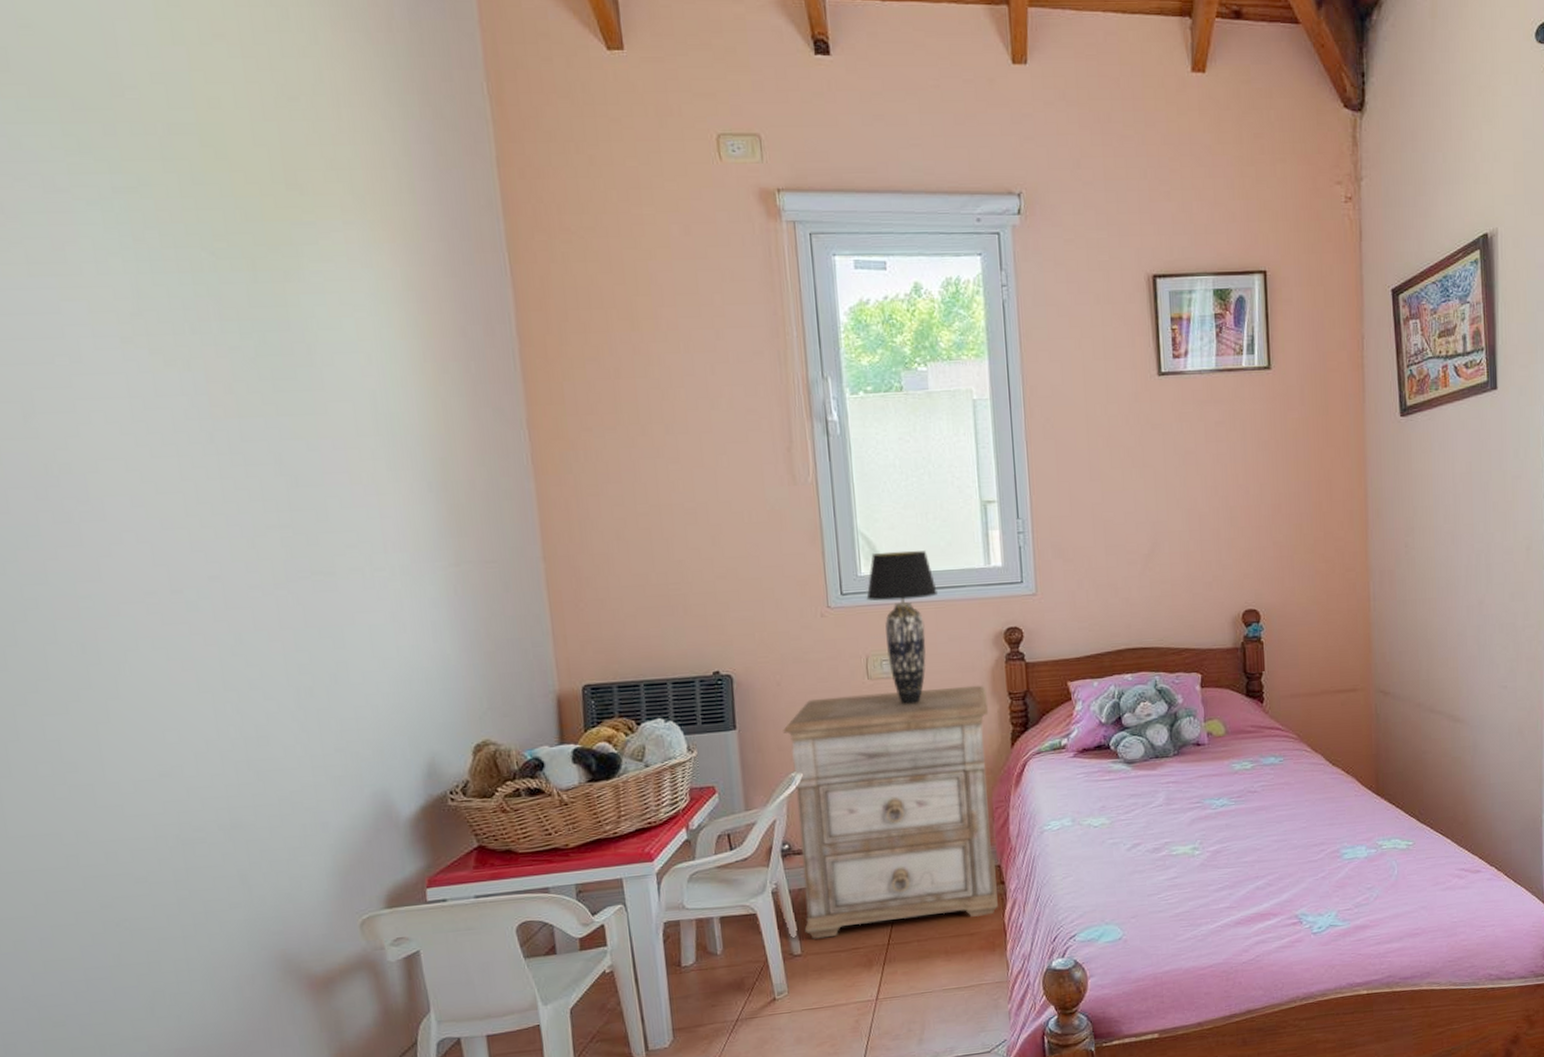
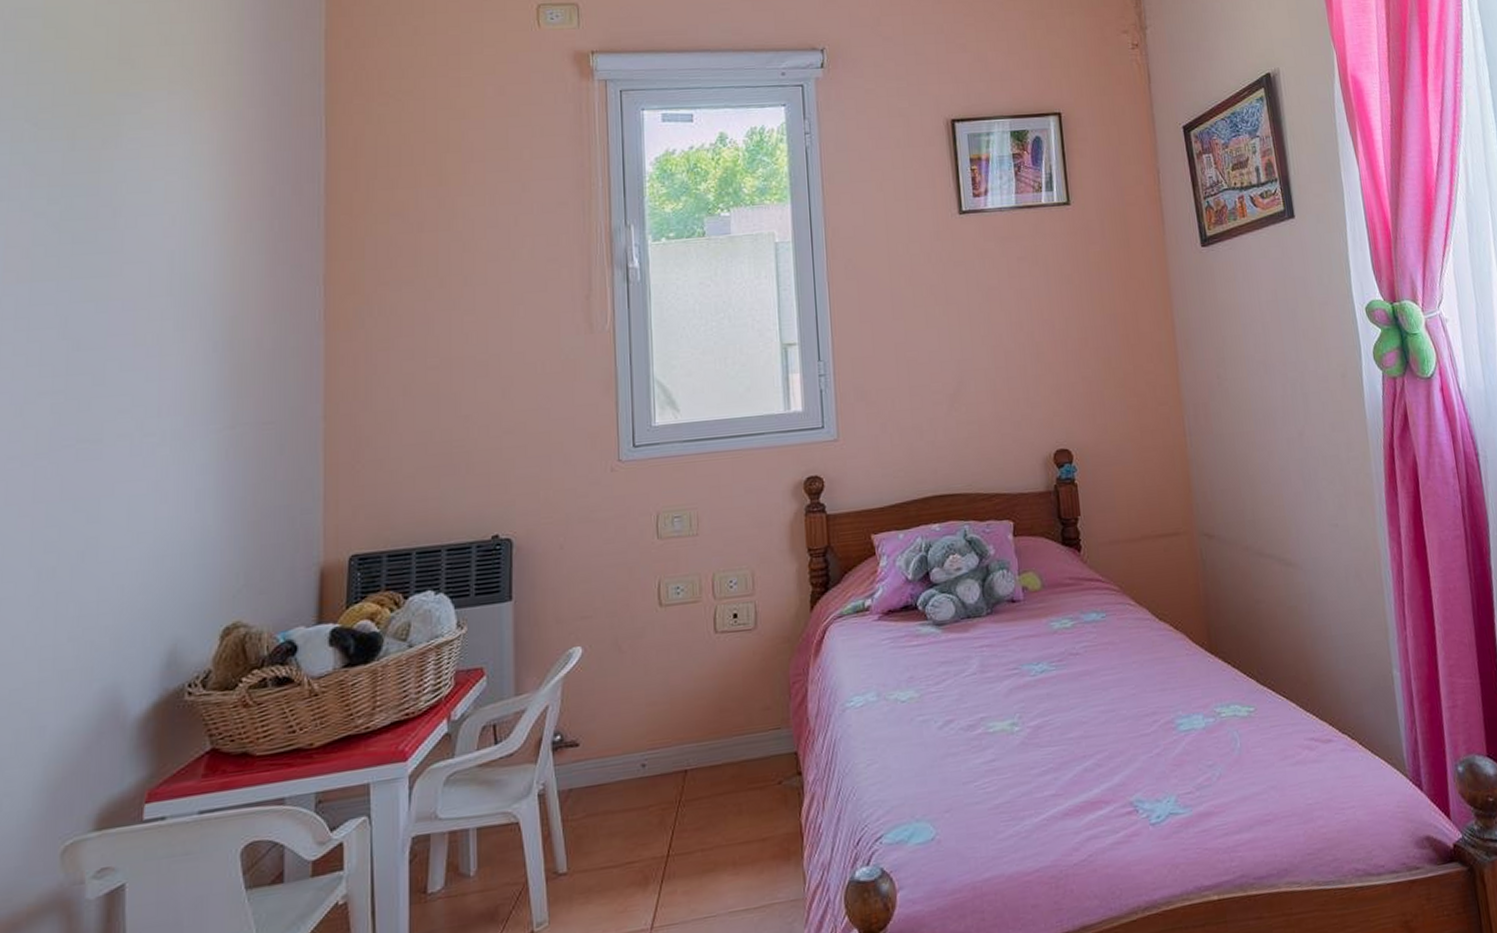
nightstand: present [783,685,998,939] -> none [563,541,794,853]
table lamp: present [866,550,937,705] -> none [660,397,735,567]

